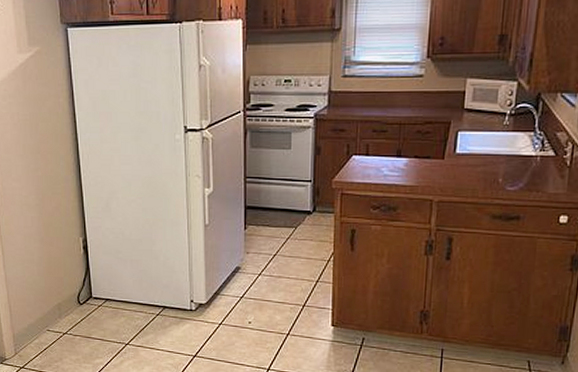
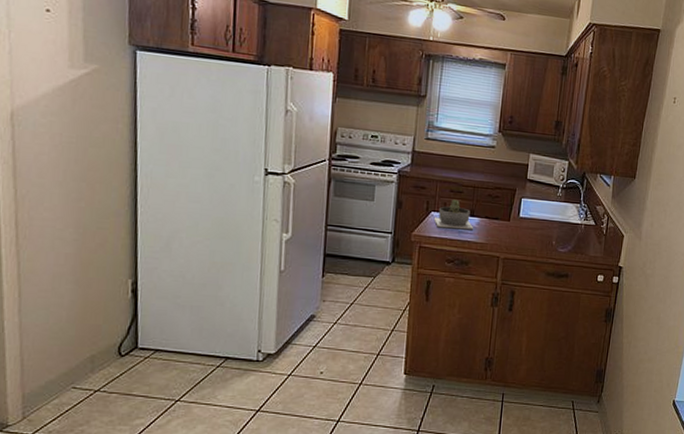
succulent planter: none [355,139,402,173] -> present [433,199,474,230]

